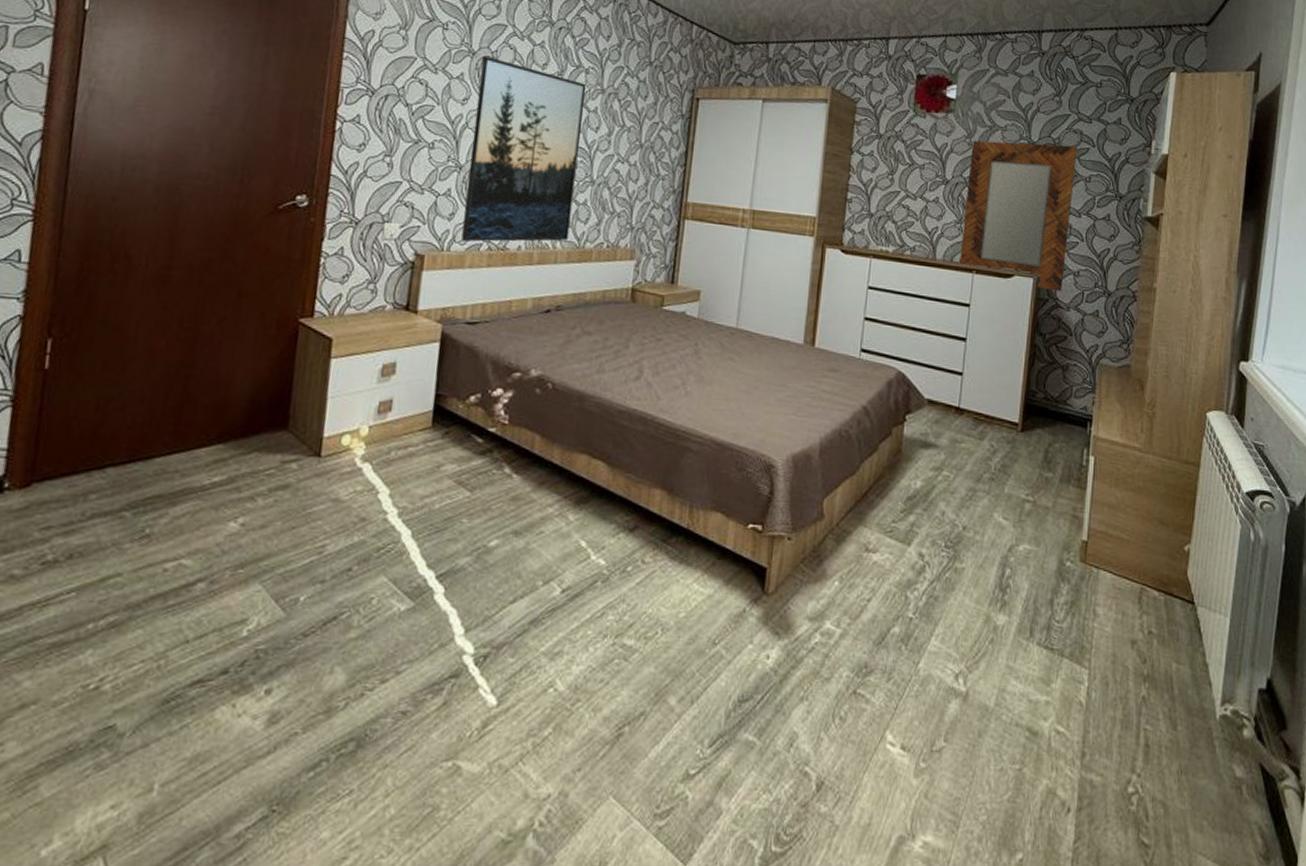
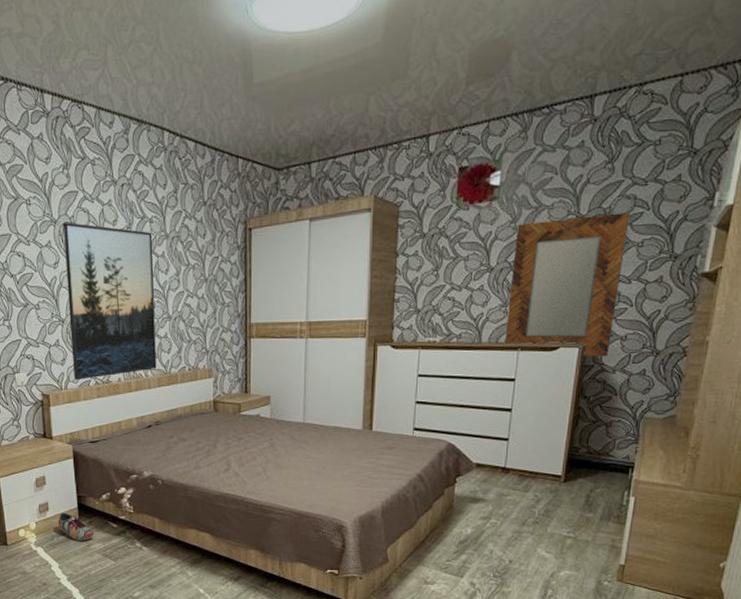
shoe: none [401,415,450,459] -> present [57,512,95,541]

